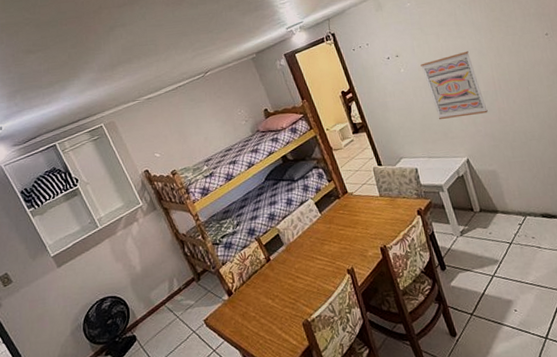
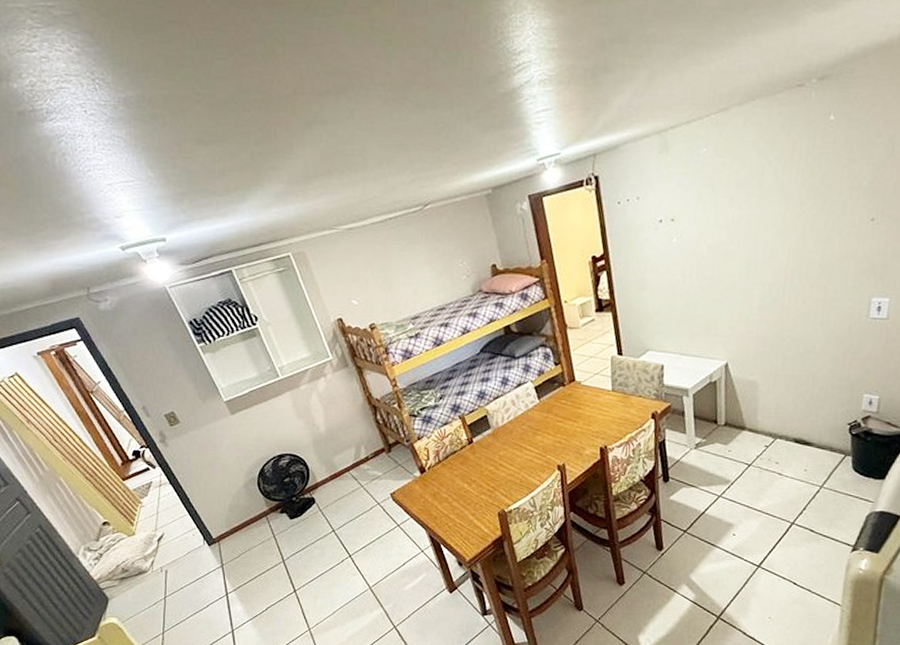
wall art: present [420,51,488,120] -> none [699,226,768,311]

